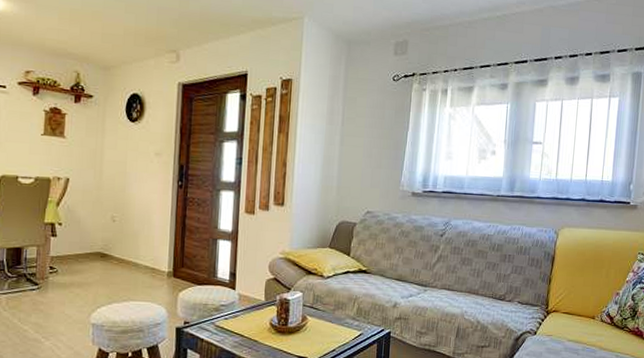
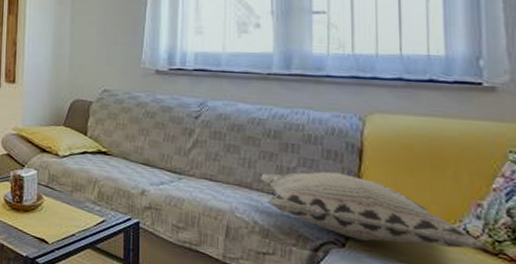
decorative pillow: none [483,276,620,328] -> present [257,171,489,250]

